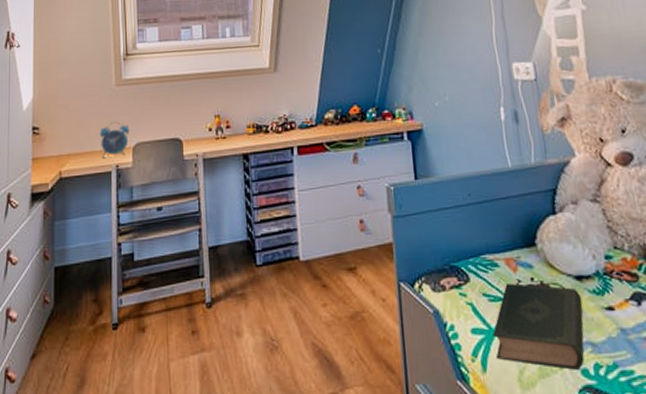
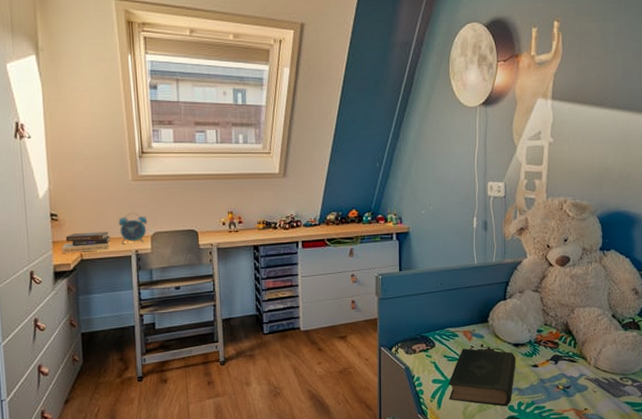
books: none [40,144,91,173] -> present [61,232,111,254]

